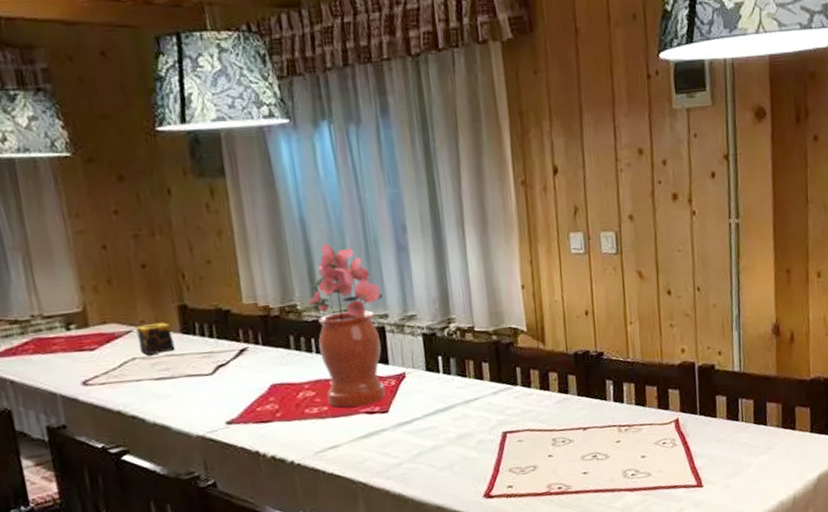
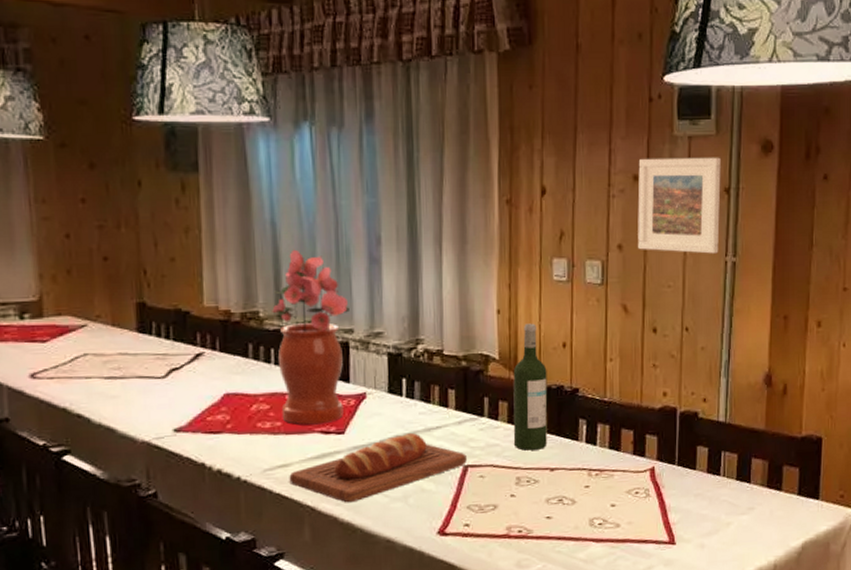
candle: present [136,323,175,355] -> none [91,319,129,352]
bread loaf: none [340,406,505,476] -> present [289,433,467,503]
wine bottle: none [541,295,579,414] -> present [513,323,548,451]
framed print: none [642,126,723,219] -> present [638,157,721,254]

